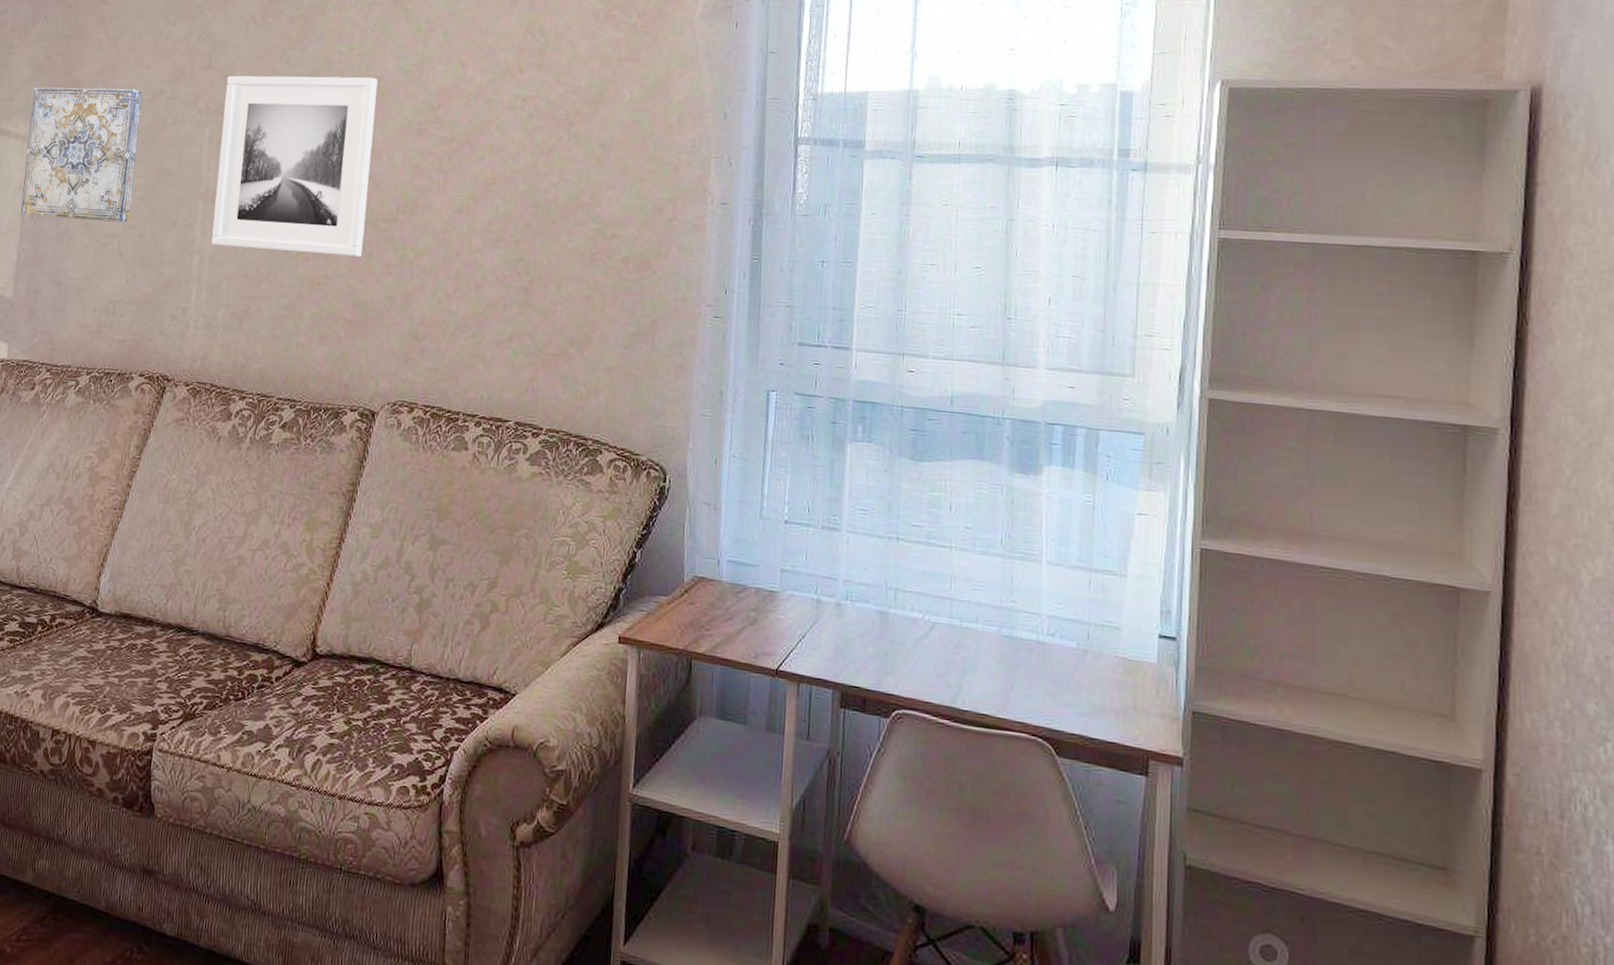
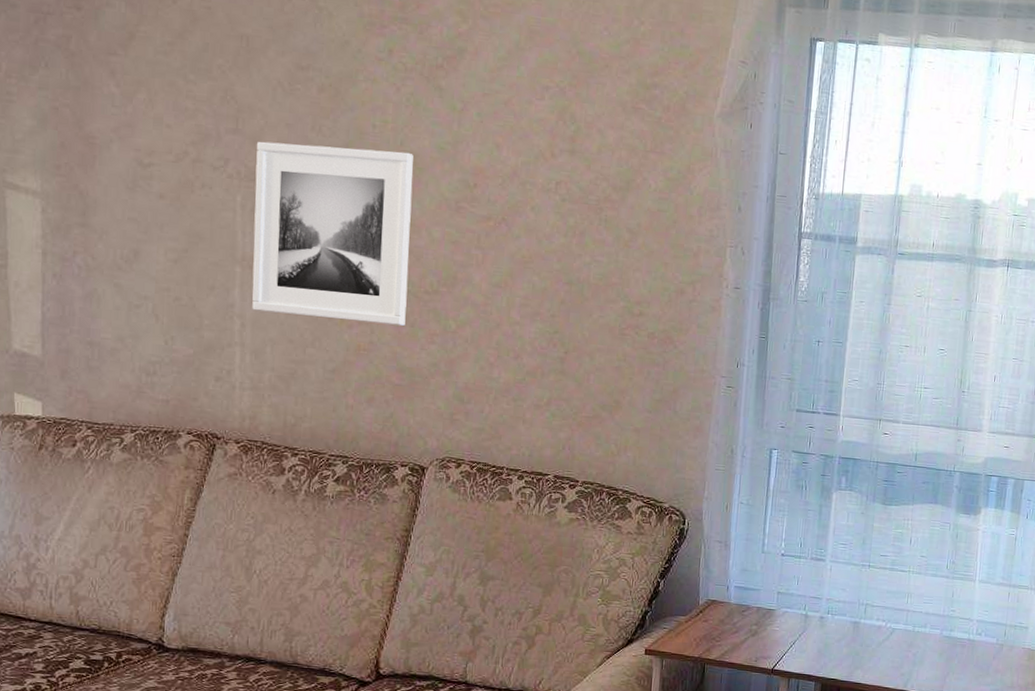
wall art: present [21,87,143,223] -> none [40,140,166,285]

